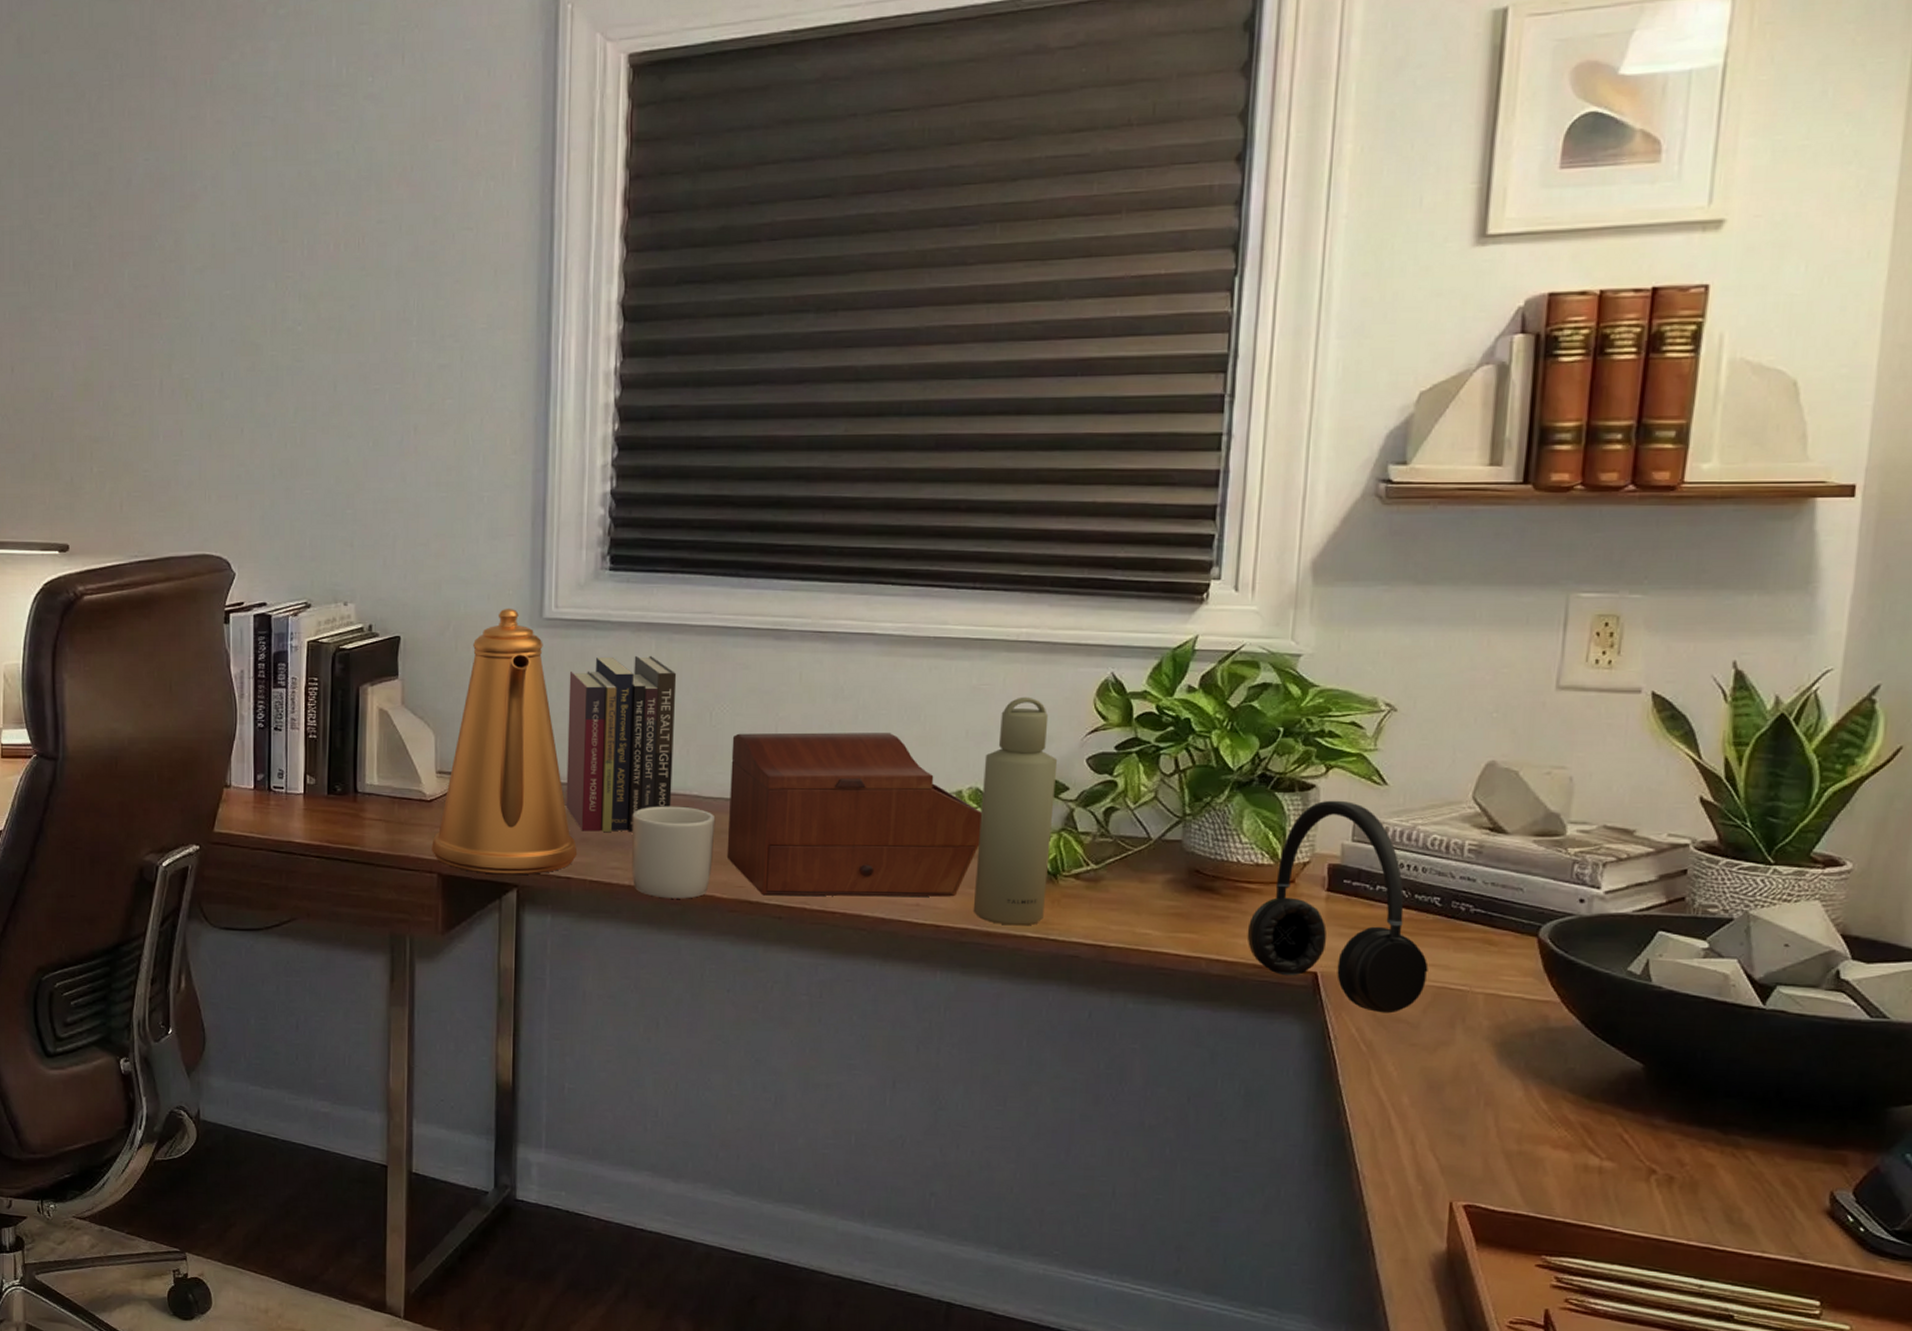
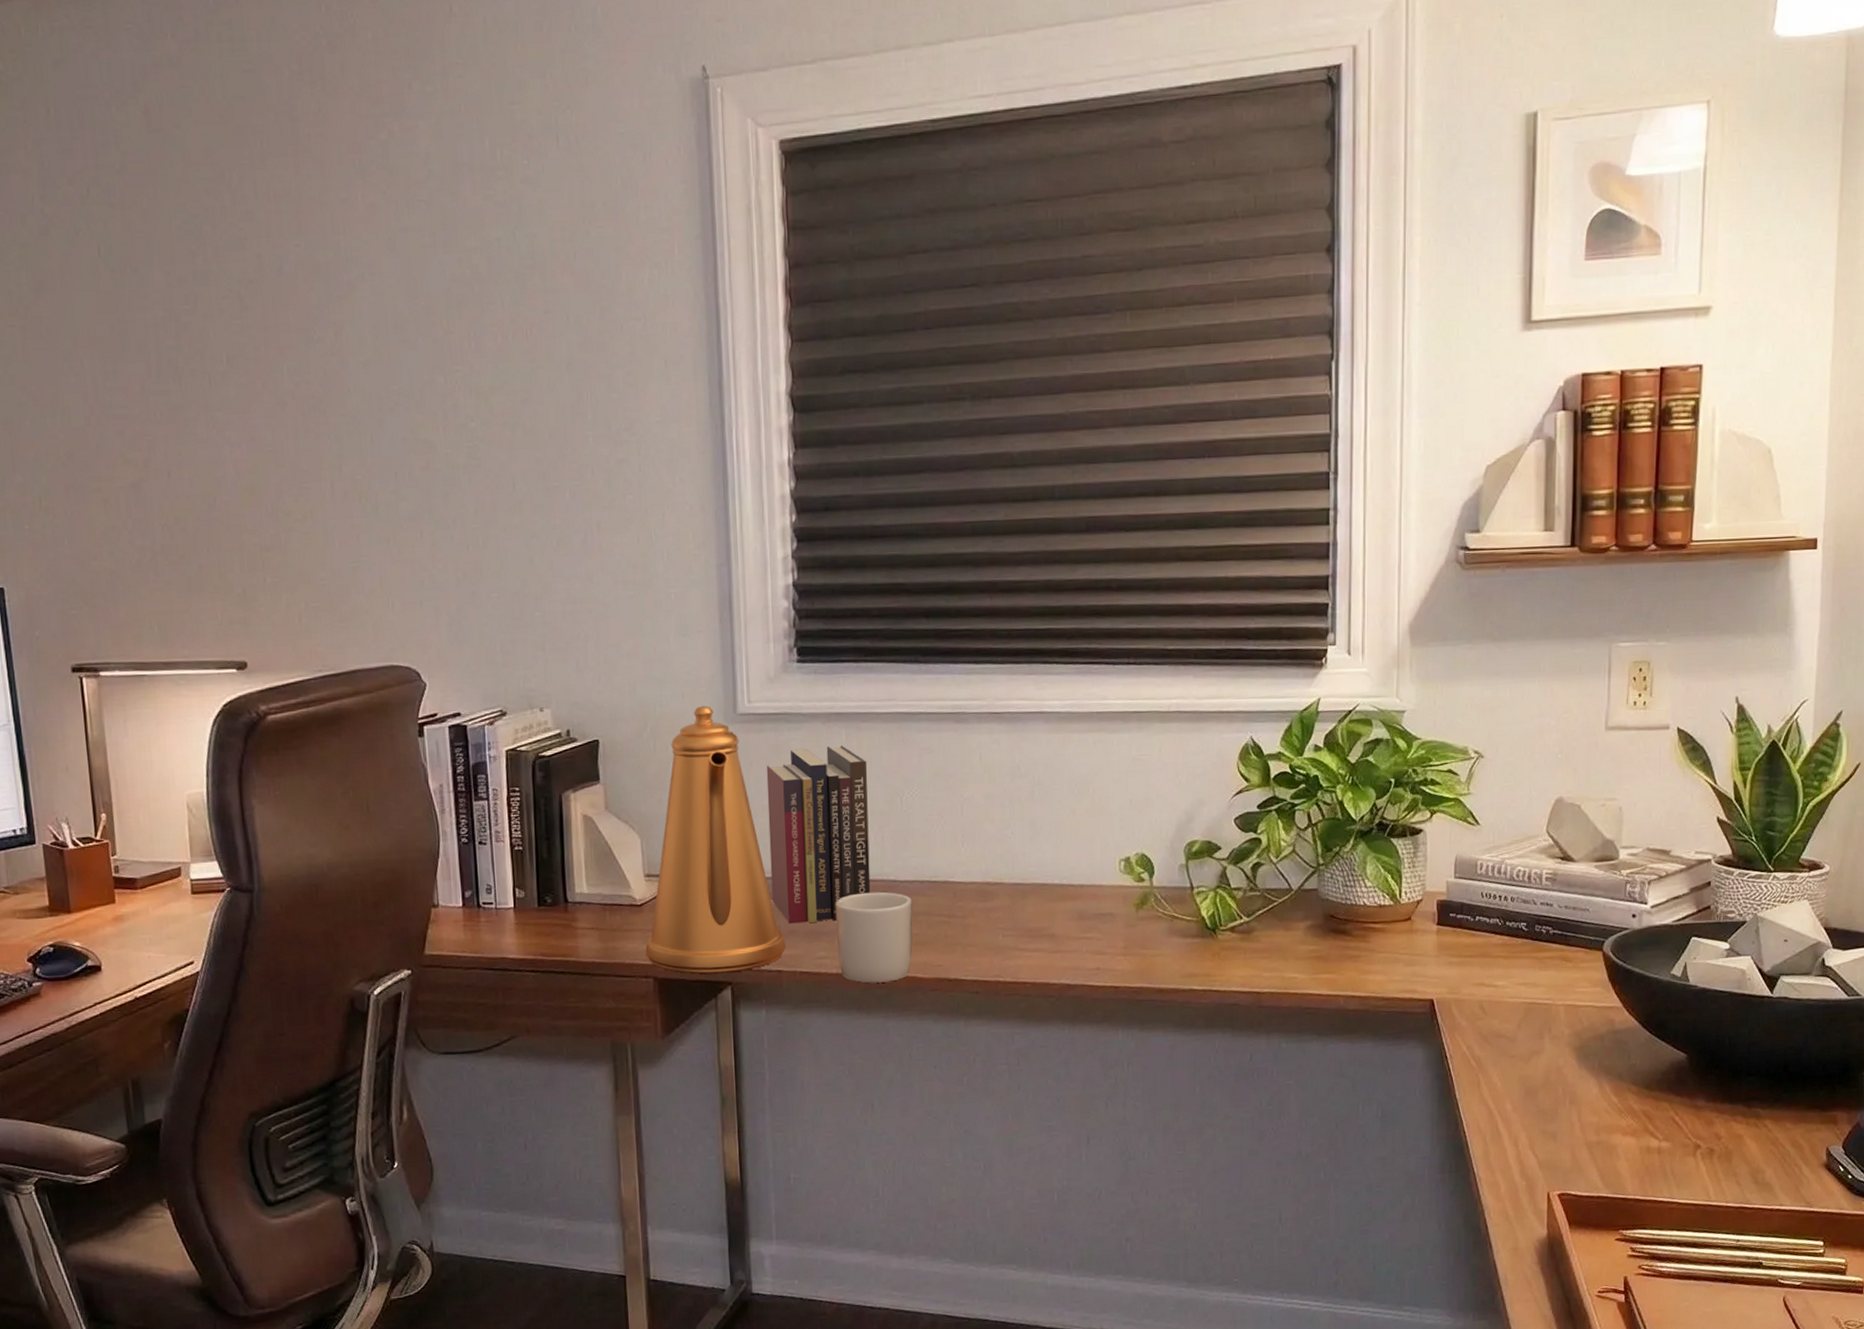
sewing box: present [726,732,982,897] -> none [922,807,1149,972]
bottle: present [973,697,1058,926] -> none [1146,764,1210,981]
headphones: present [1247,800,1429,1014] -> none [1375,841,1520,1031]

